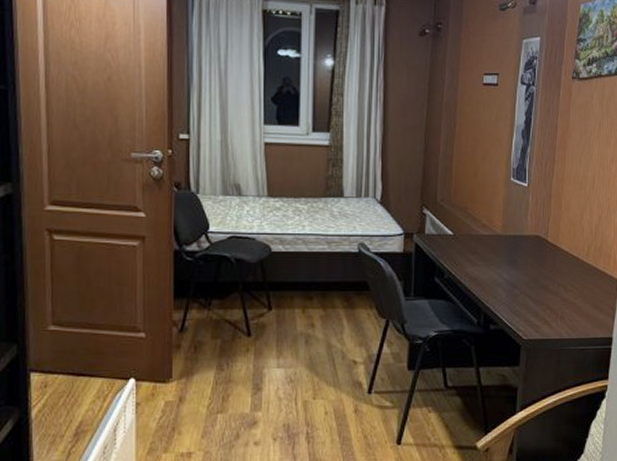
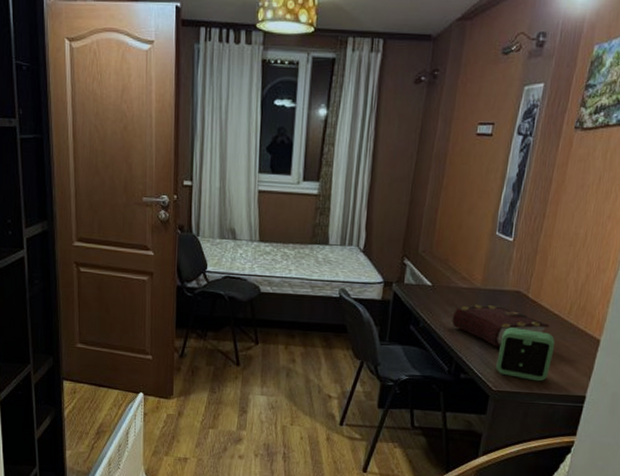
book: none [476,252,571,294] -> present [451,305,550,347]
alarm clock: none [524,273,578,327] -> present [496,327,555,382]

